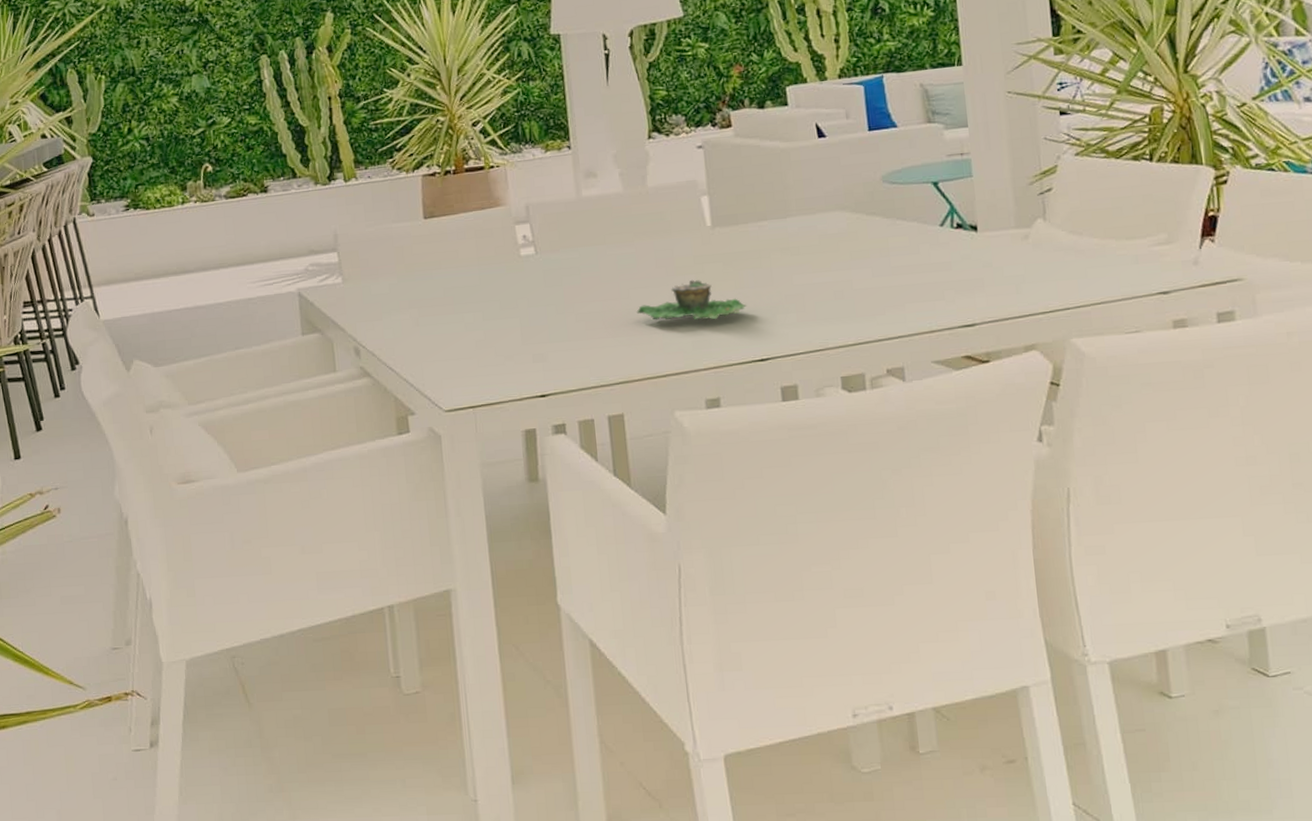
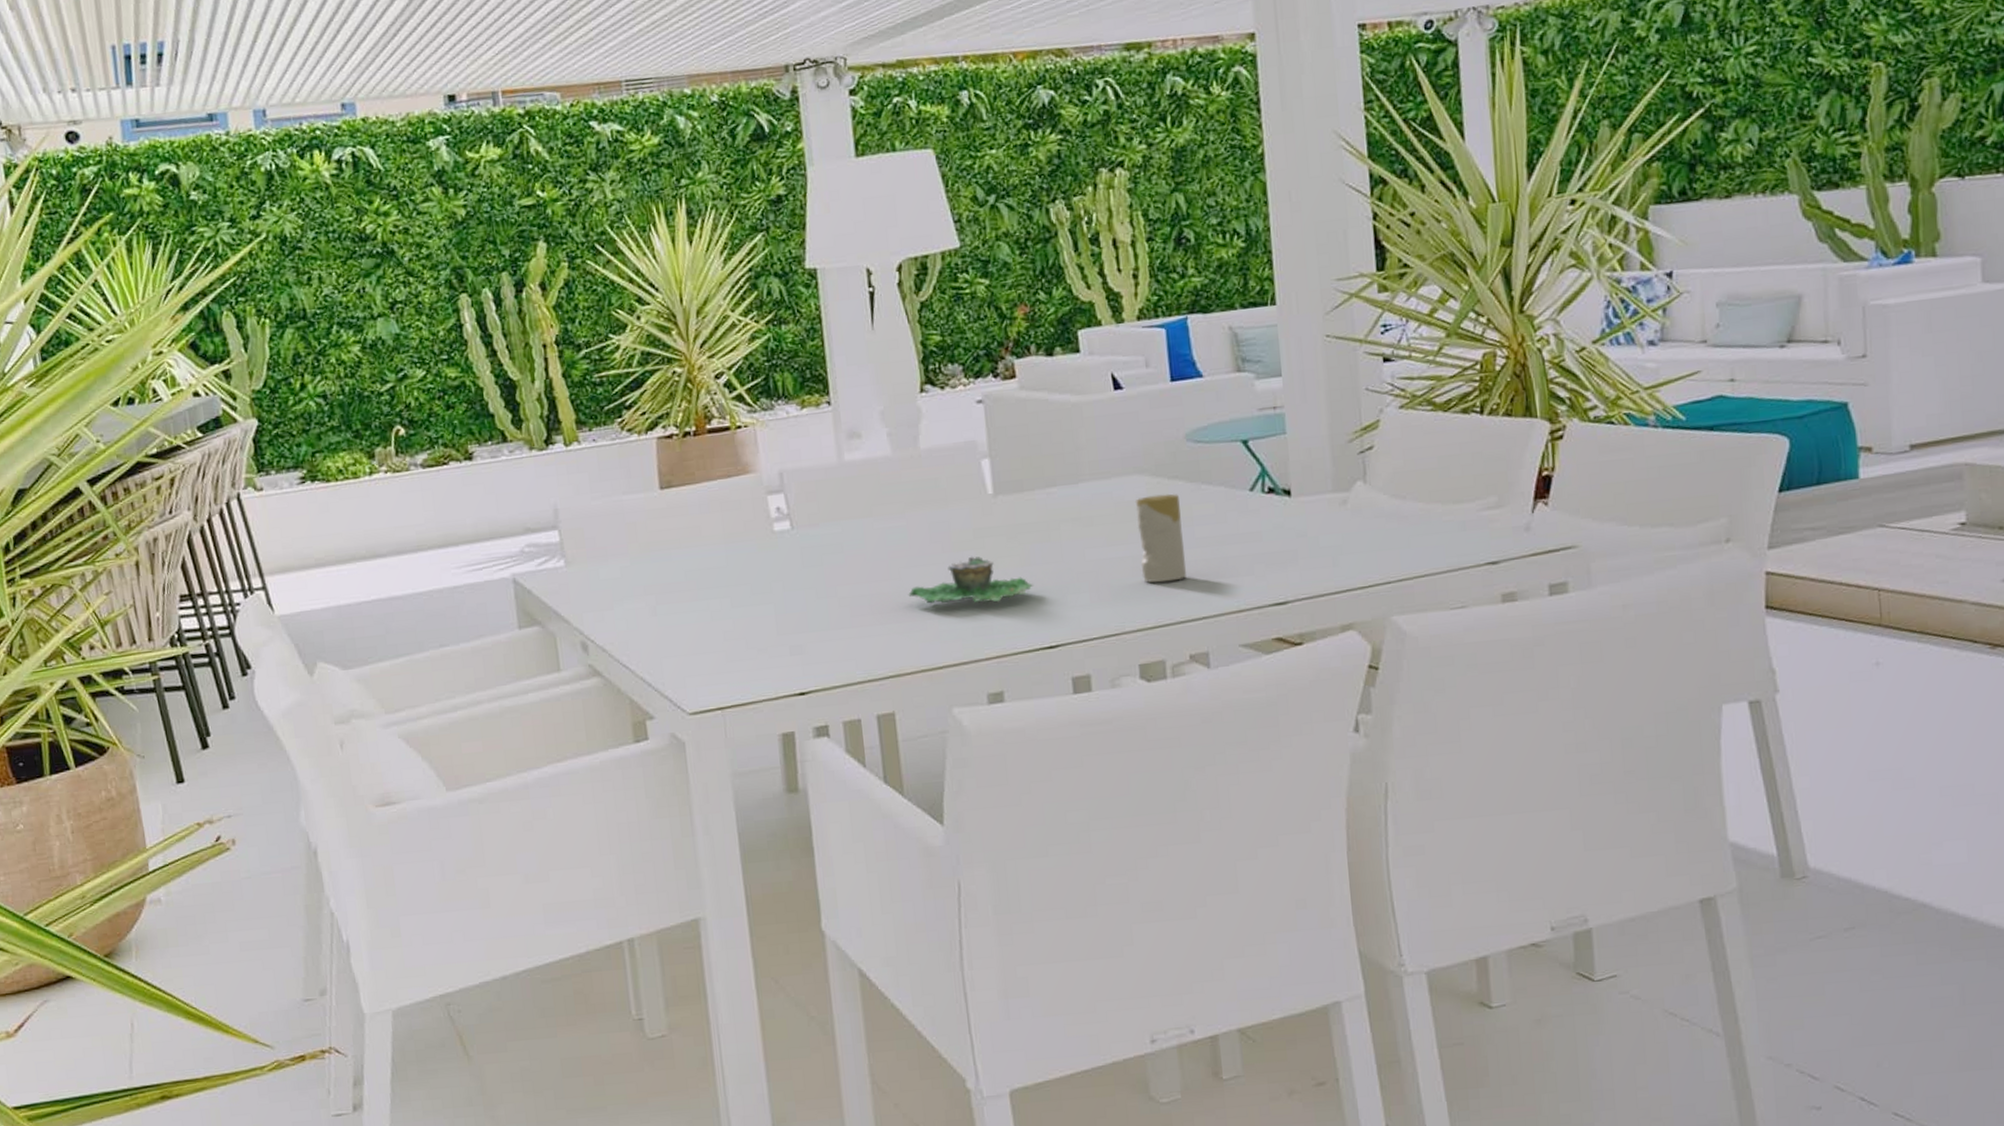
candle: none [837,228,884,306] -> present [1134,494,1187,583]

